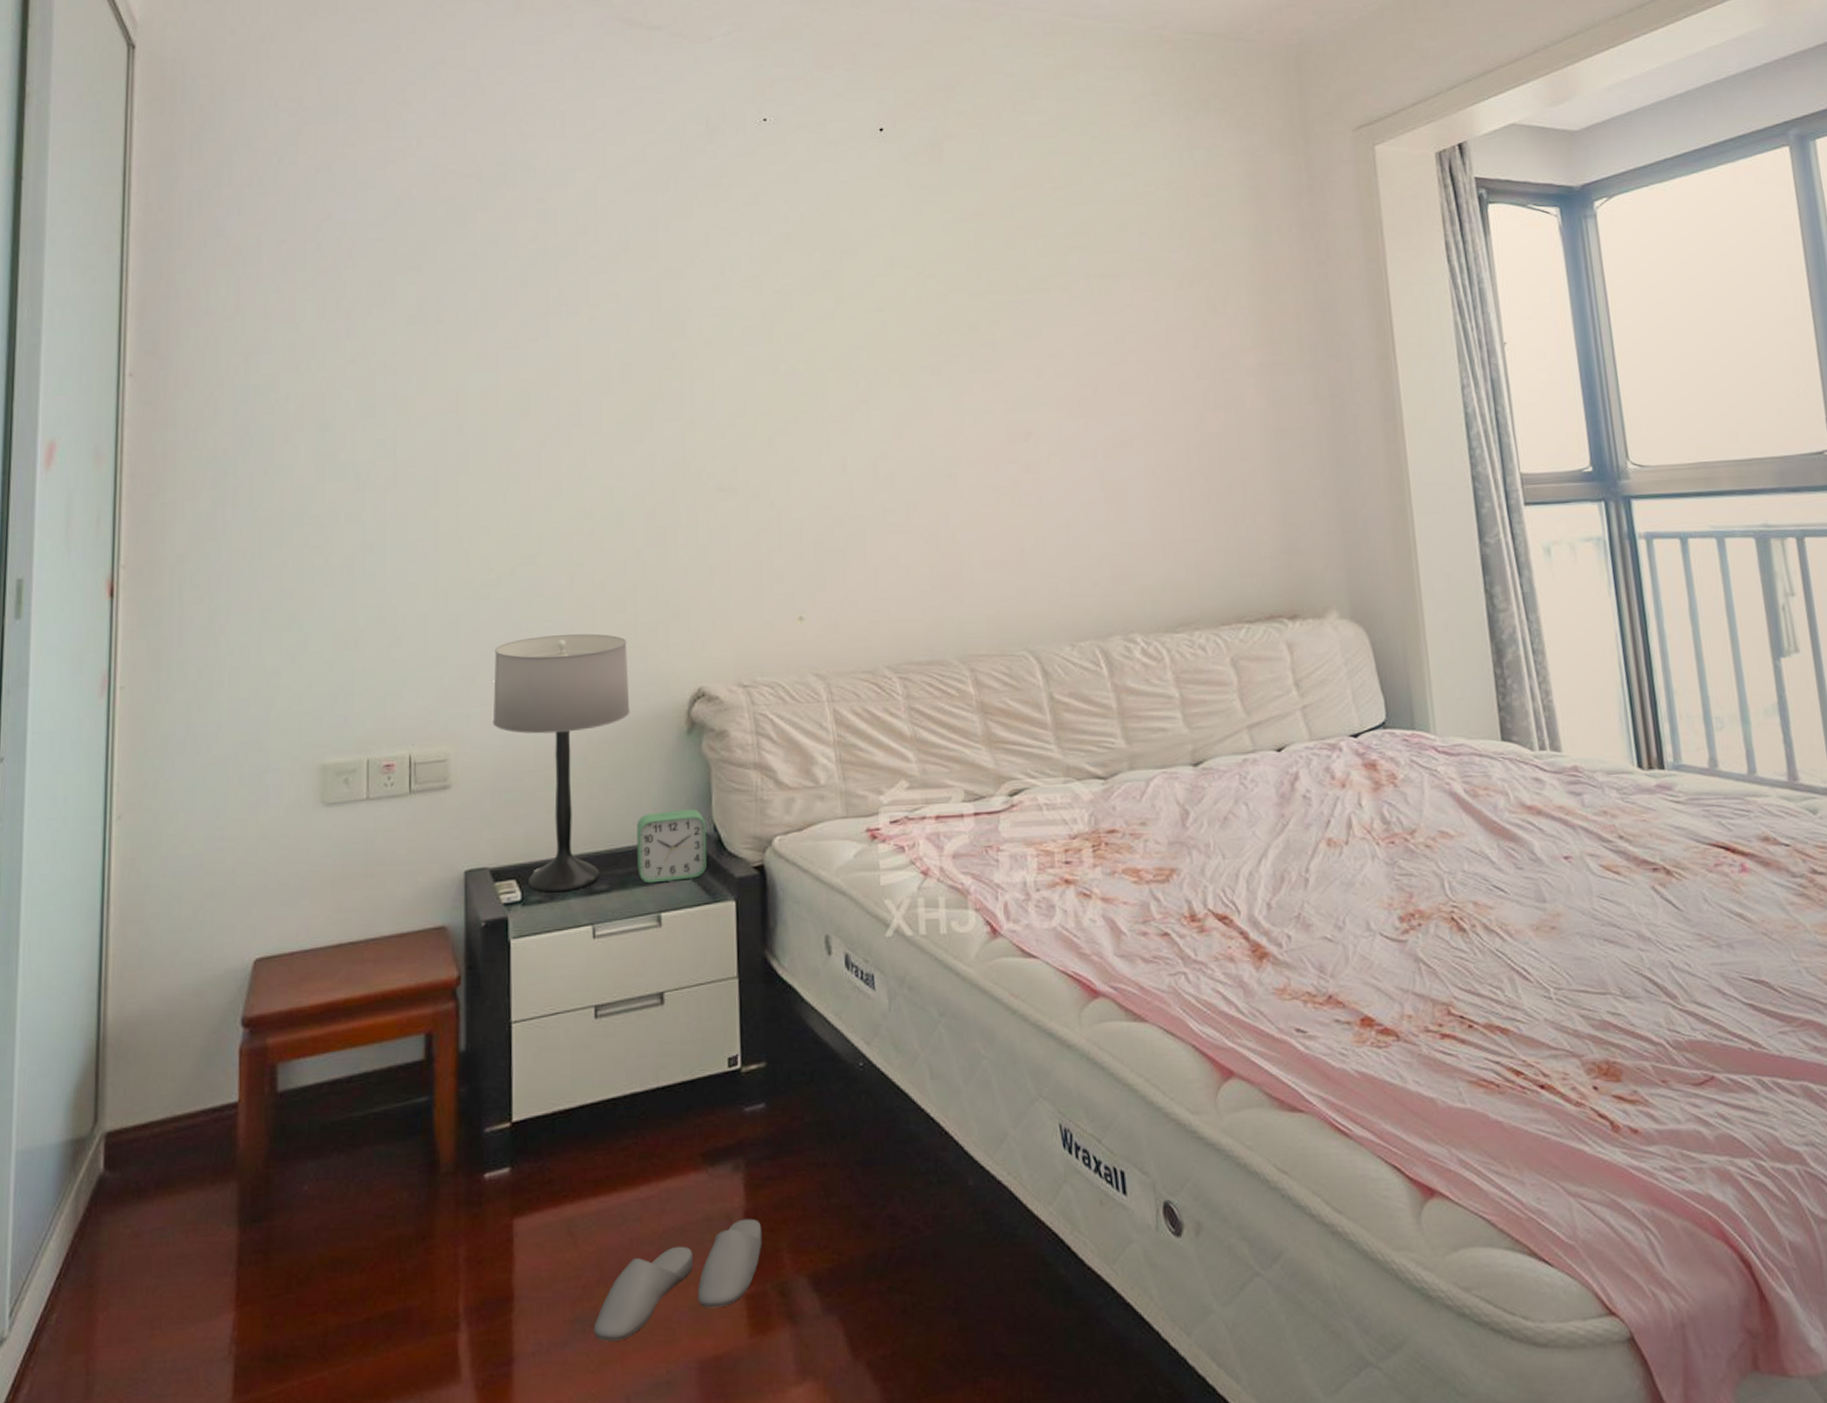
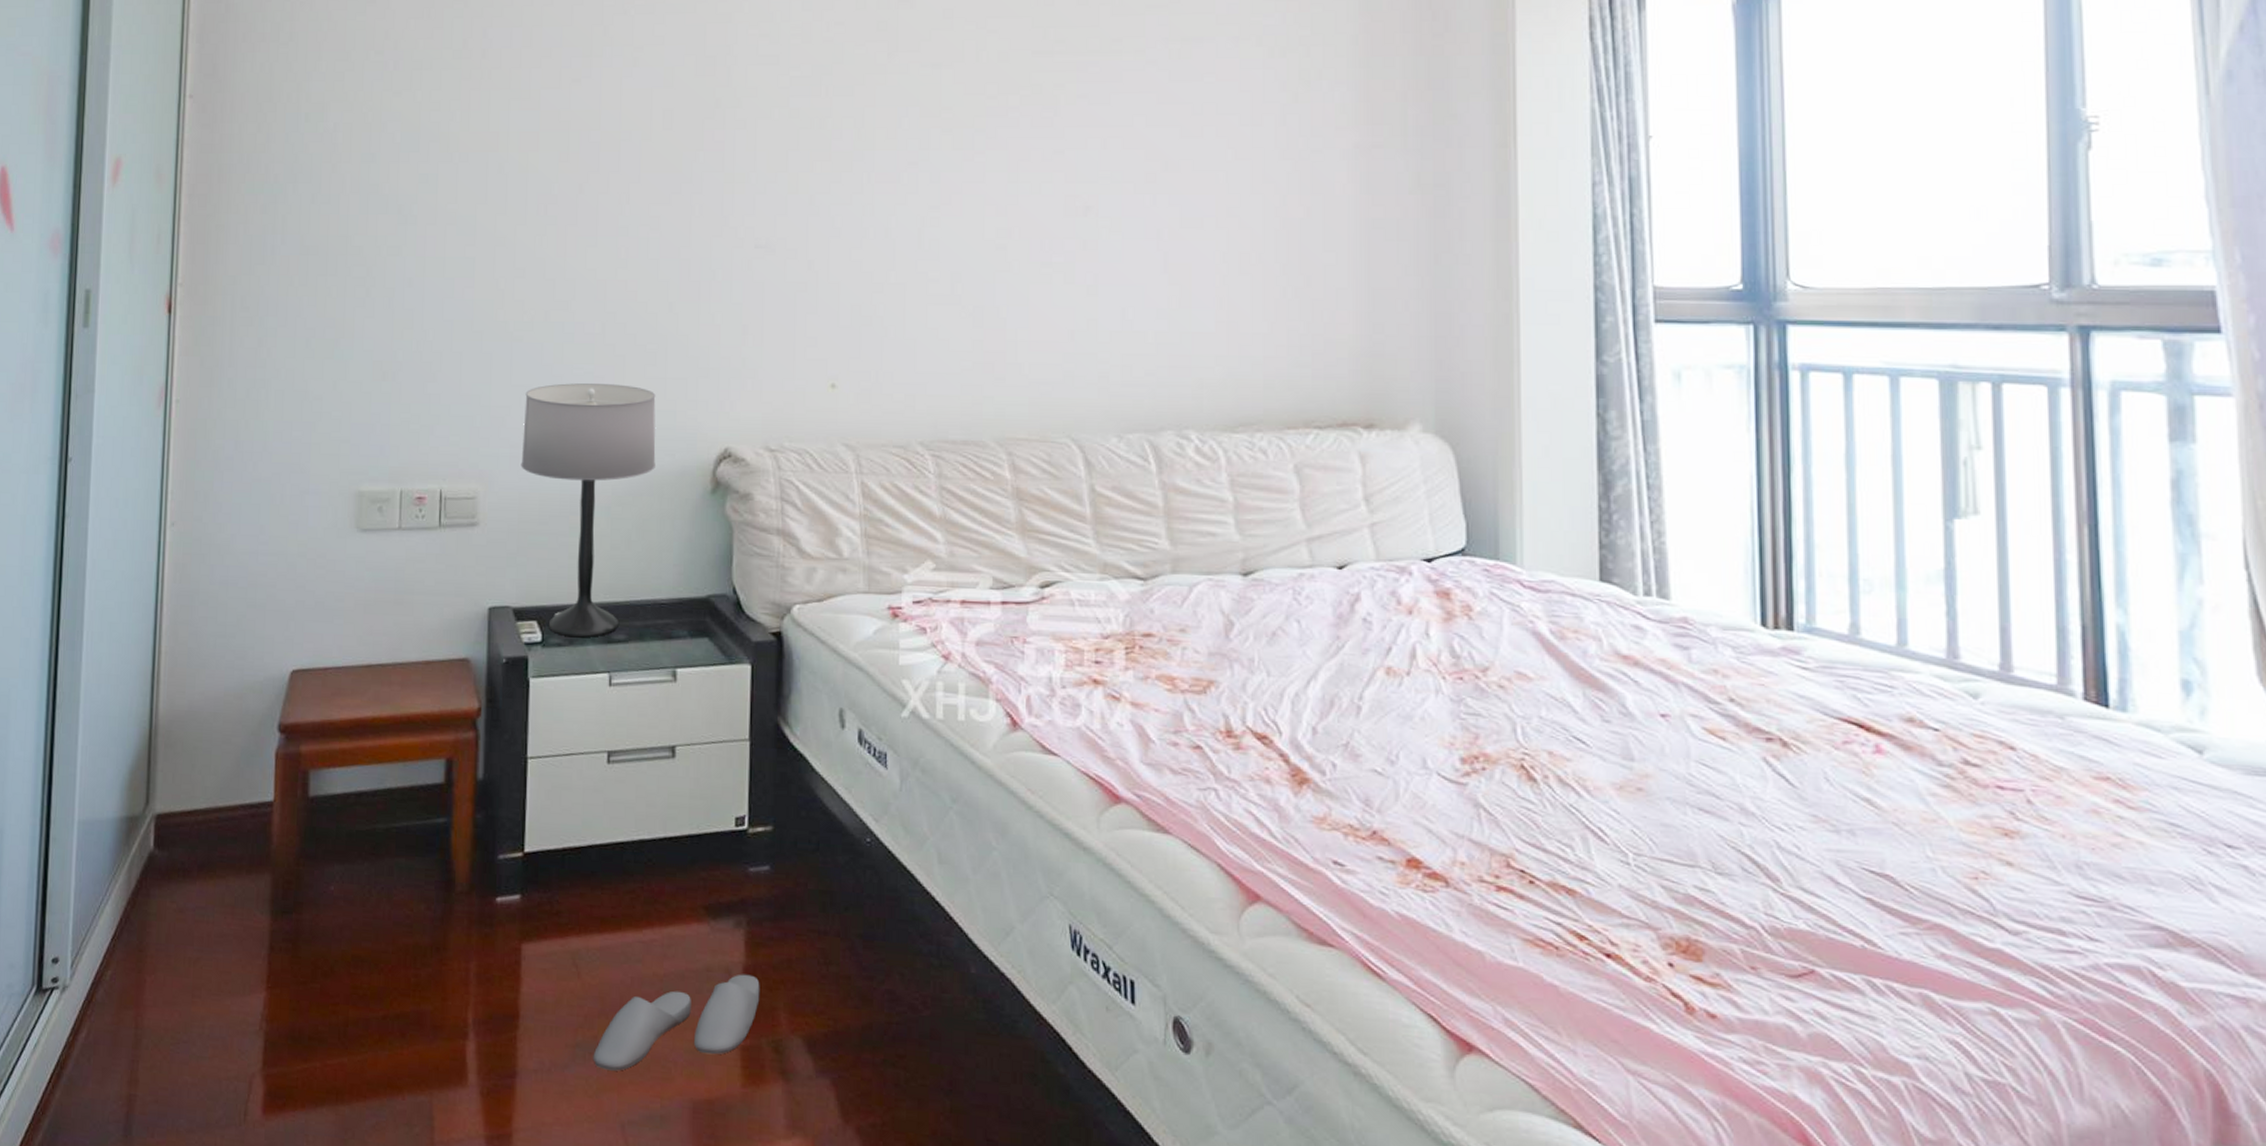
alarm clock: present [636,810,707,884] -> none [656,568,726,639]

